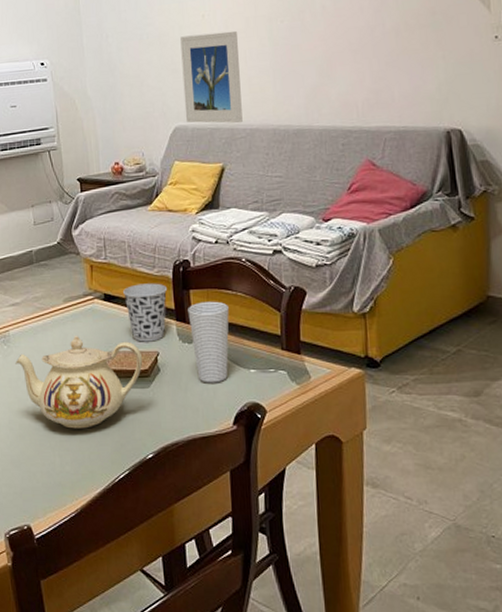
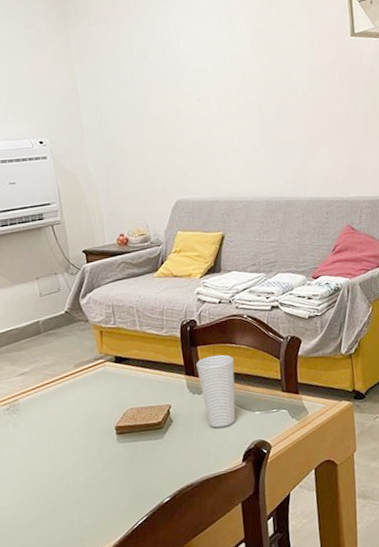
teapot: present [15,335,143,429] -> none [26,397,156,485]
cup: present [123,283,168,342] -> none [134,342,177,398]
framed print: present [180,30,243,124] -> none [178,114,239,197]

